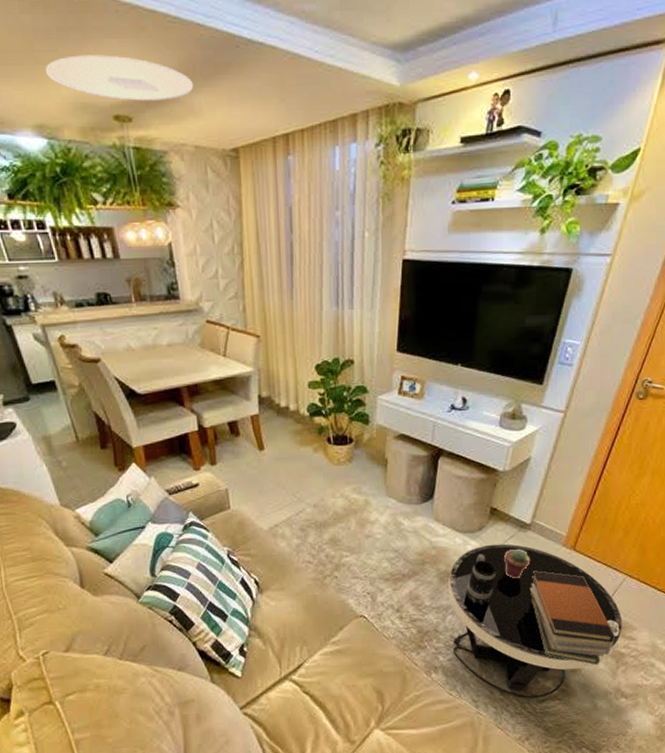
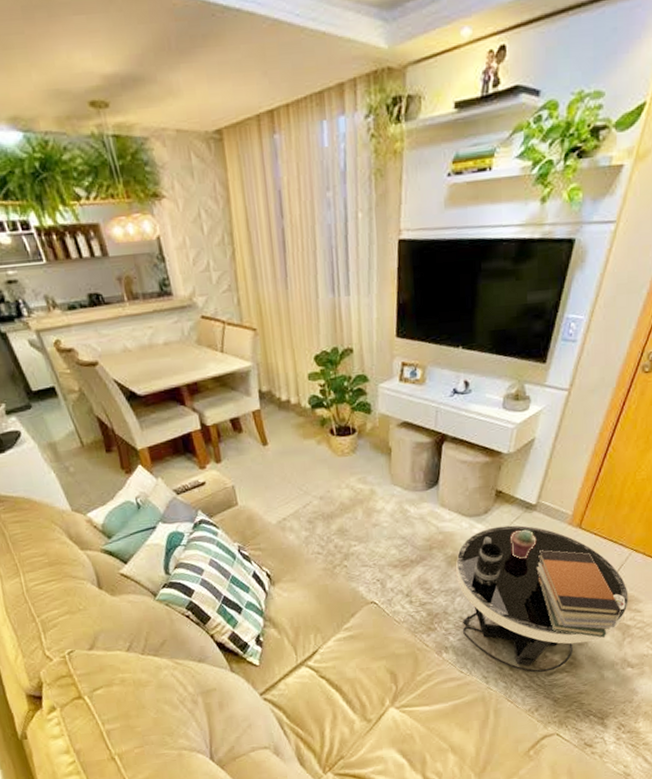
ceiling light: present [45,55,194,101] -> none [13,34,171,84]

